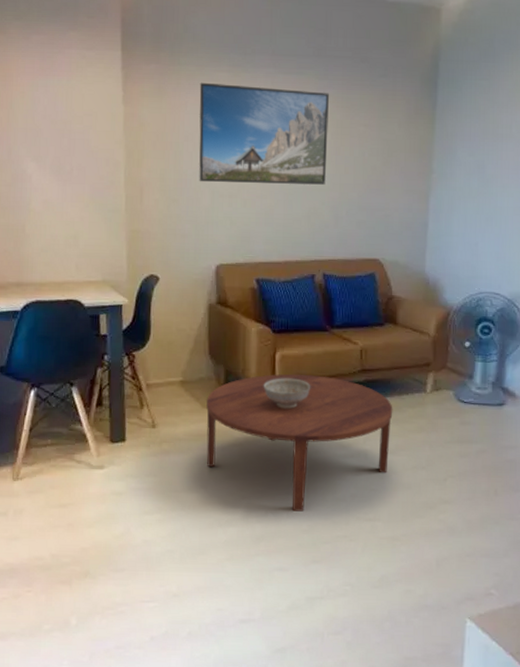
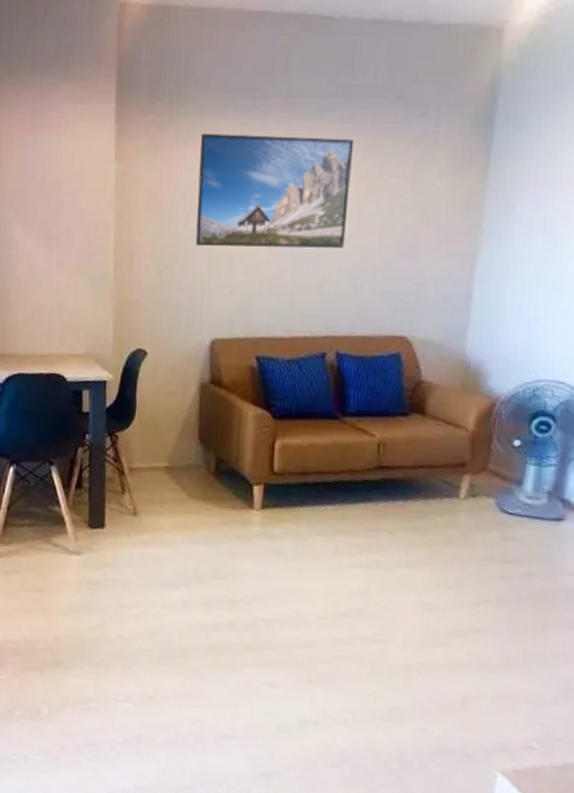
coffee table: present [206,374,393,512] -> none [191,465,416,623]
decorative bowl: present [263,378,311,409] -> none [259,470,315,506]

